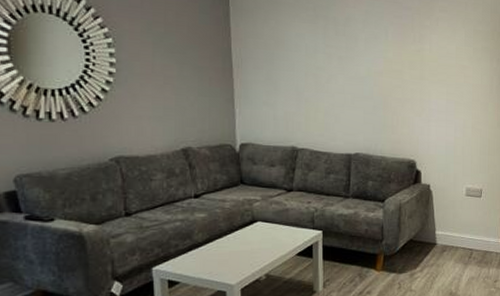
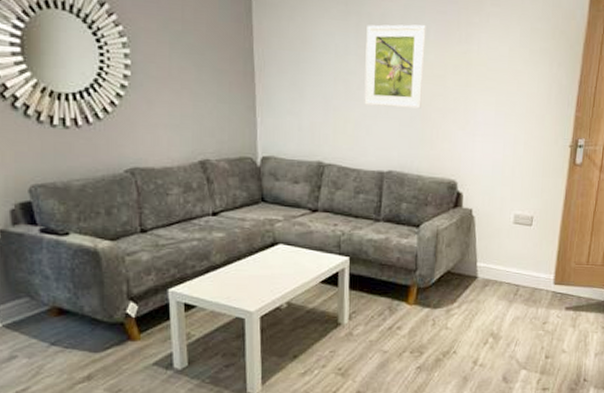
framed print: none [332,27,385,99] -> present [364,24,426,109]

